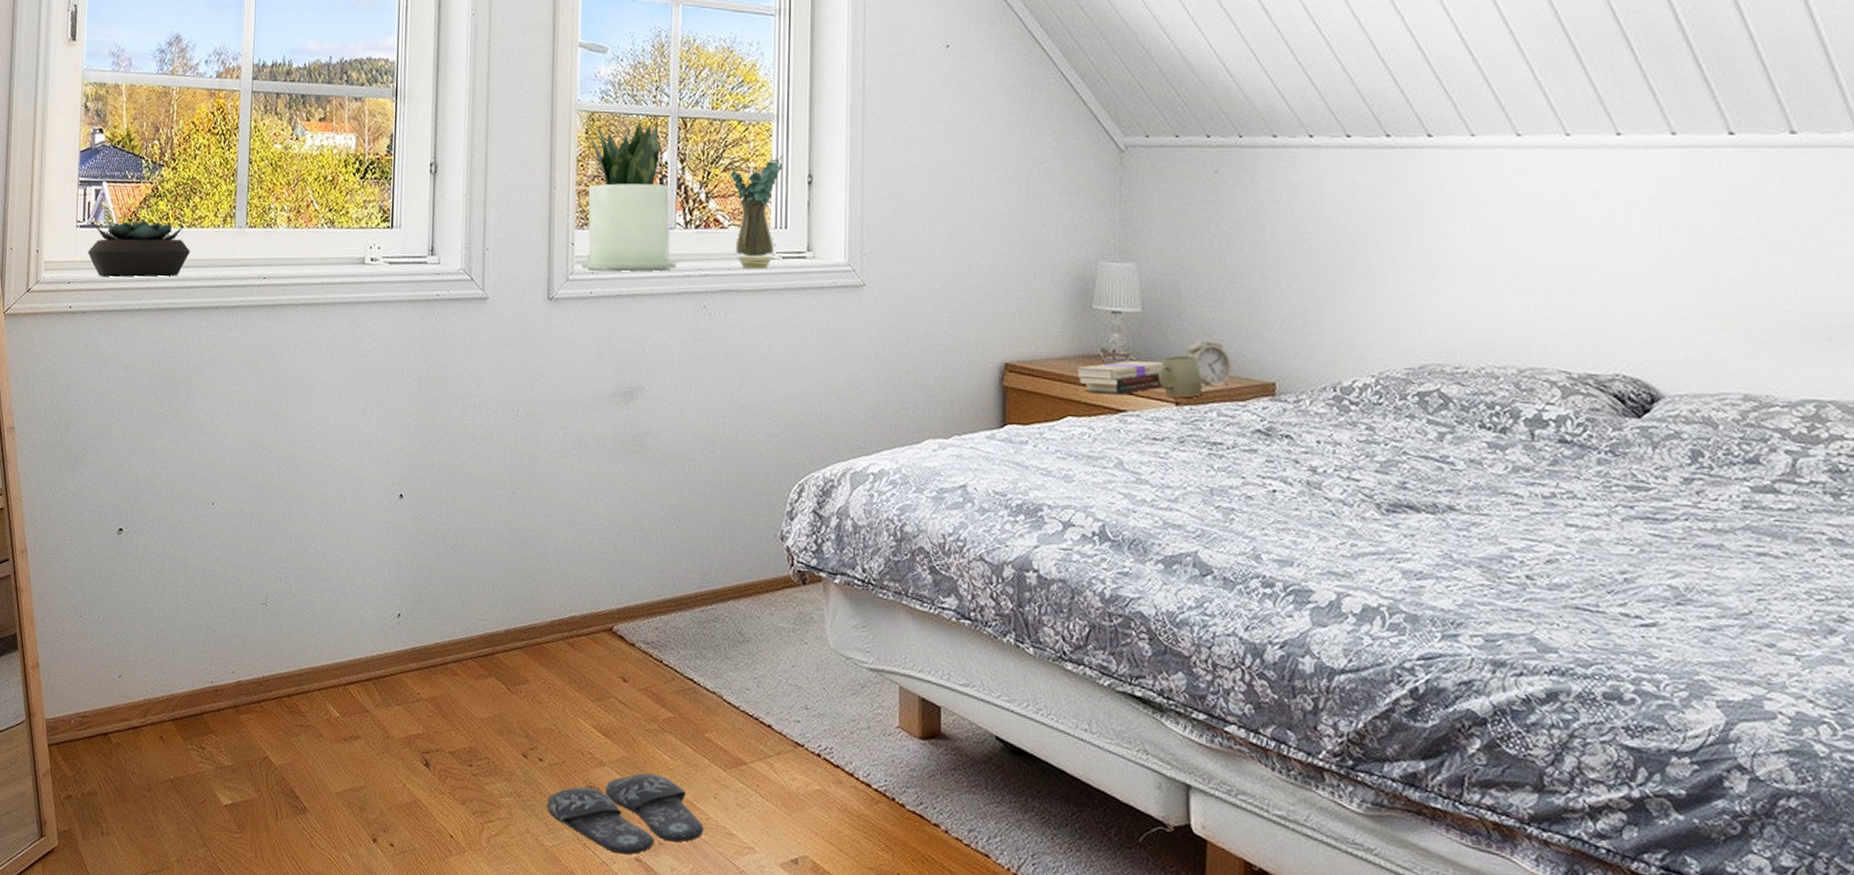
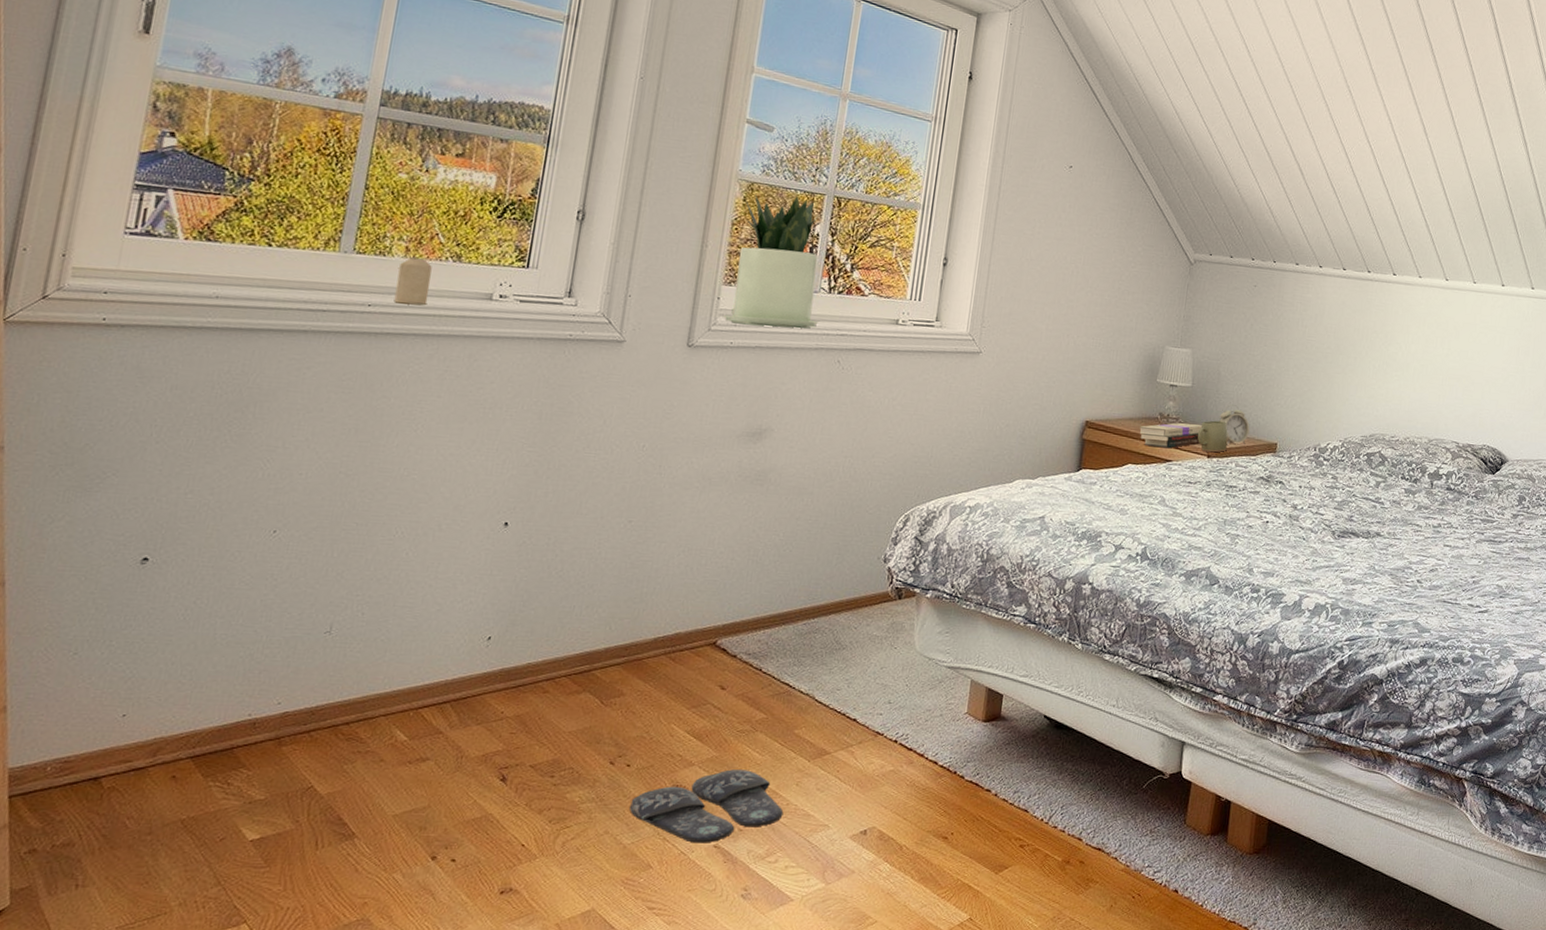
succulent plant: present [87,219,190,277] -> none [136,231,278,296]
candle: none [283,227,311,275] -> present [394,258,432,305]
vase: present [731,155,783,270] -> none [872,239,924,334]

